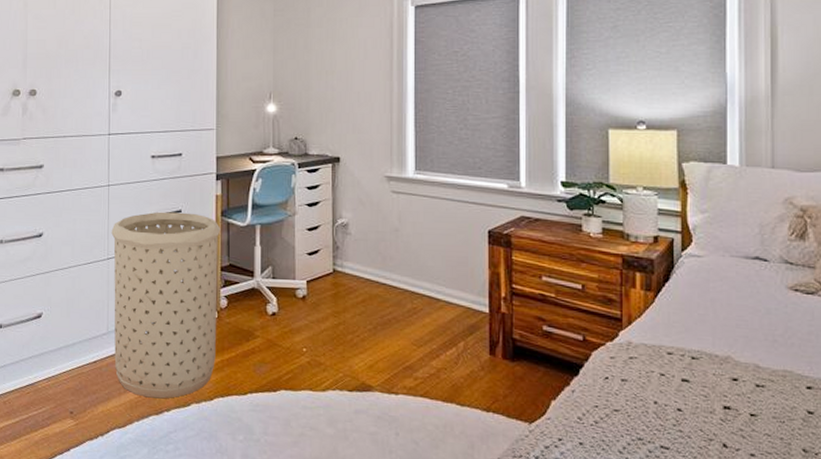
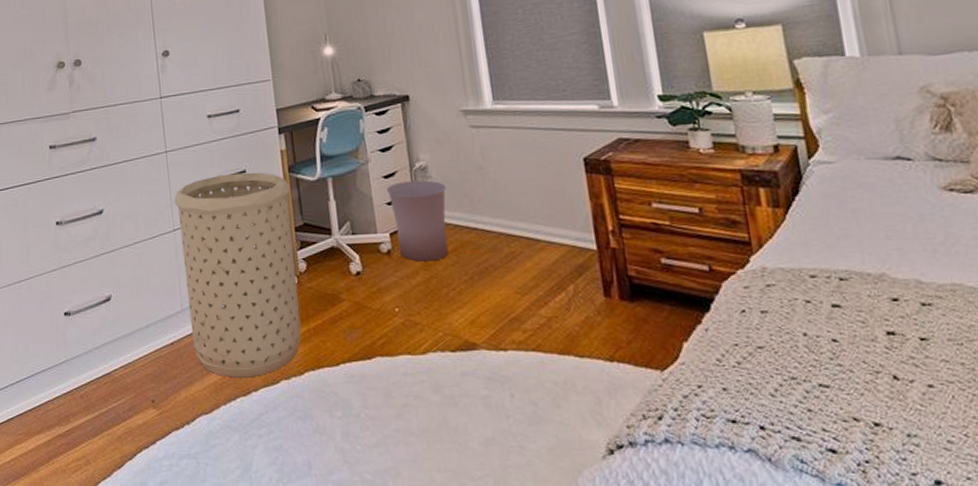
waste bin: none [309,235,364,310] -> present [387,180,449,262]

